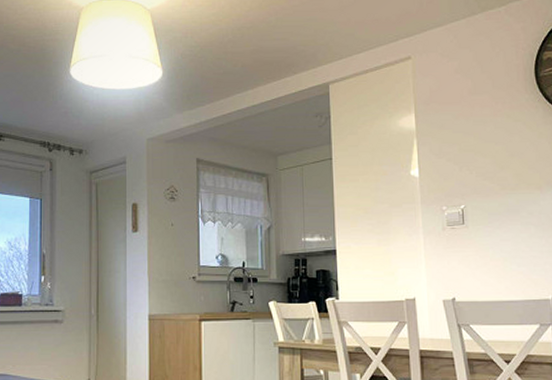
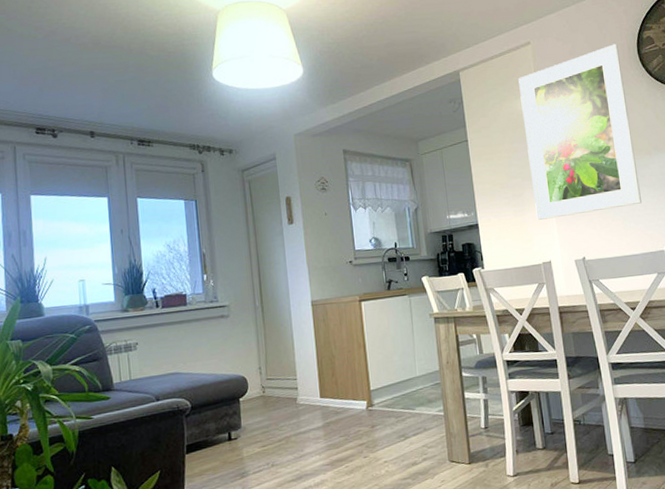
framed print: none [394,64,527,252] -> present [518,44,642,220]

